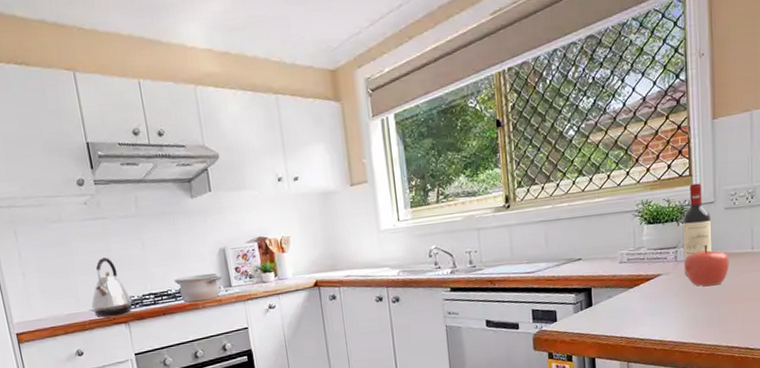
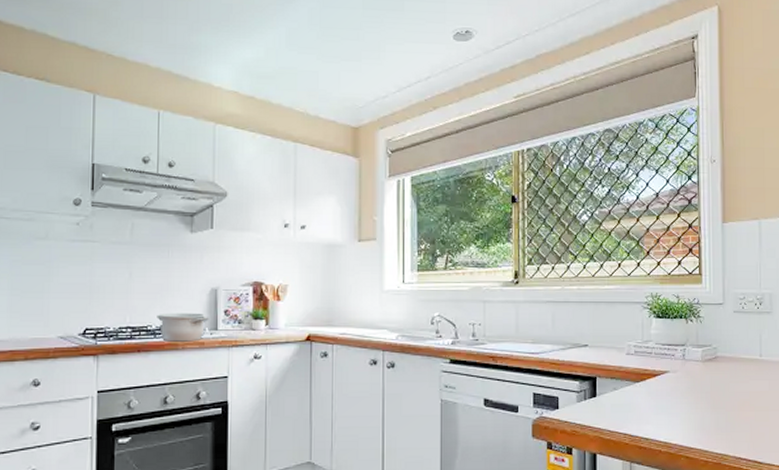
kettle: present [91,257,132,318] -> none [61,283,106,347]
wine bottle: present [682,183,712,277] -> none [691,283,721,377]
fruit: present [683,244,730,287] -> none [691,346,738,390]

